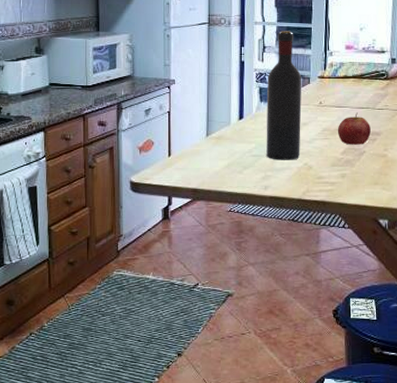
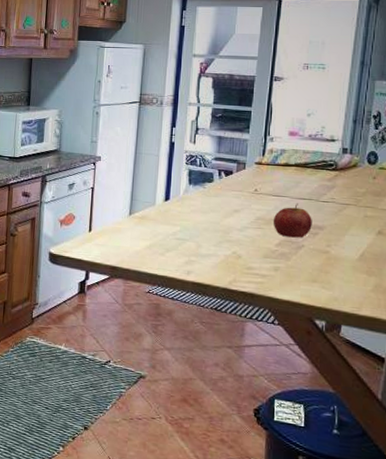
wine bottle: present [266,31,302,160] -> none [191,113,237,247]

